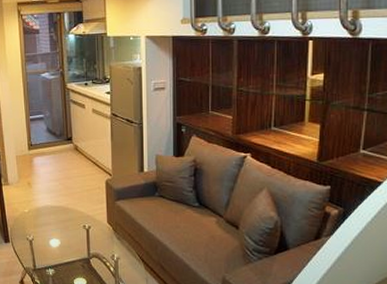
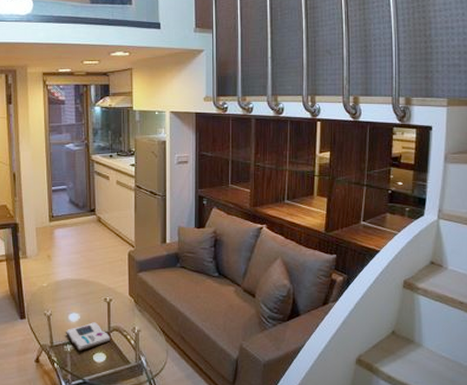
book: none [46,248,91,276] -> present [65,322,111,352]

